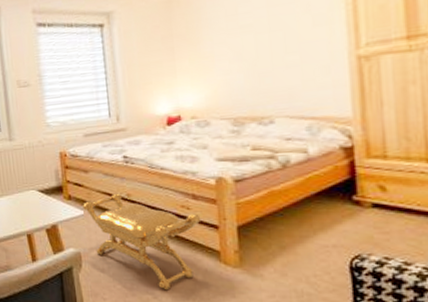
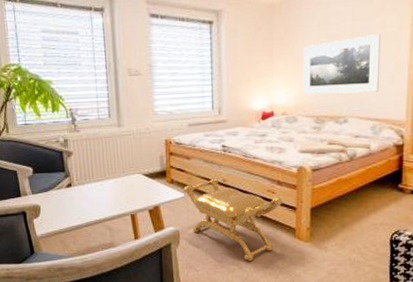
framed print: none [210,18,312,94] -> present [303,34,382,95]

